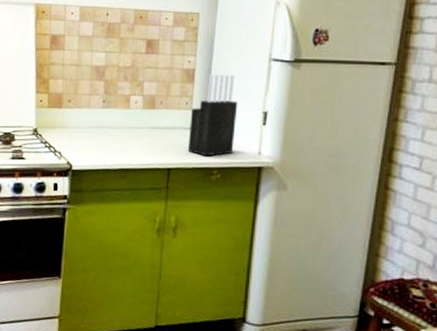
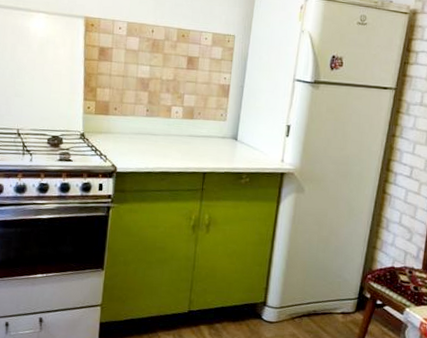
knife block: present [187,74,238,156] -> none [221,90,266,163]

